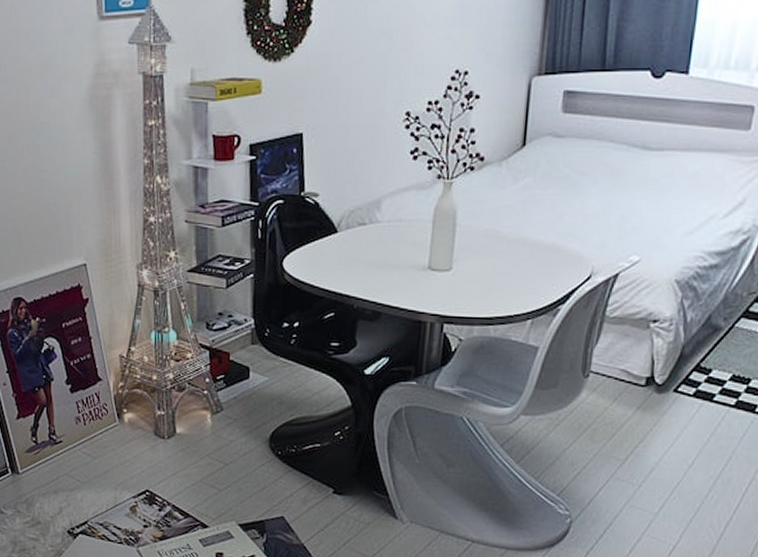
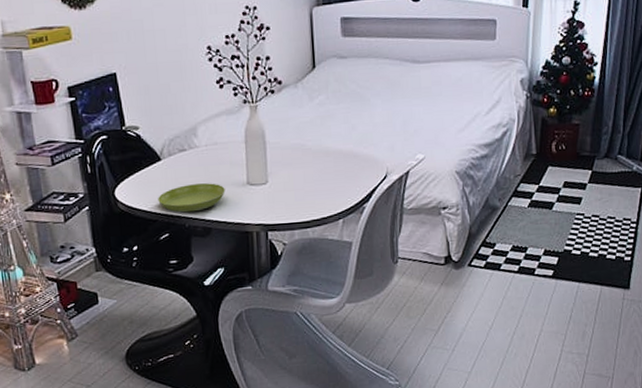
saucer: none [328,262,403,293] -> present [158,183,225,213]

